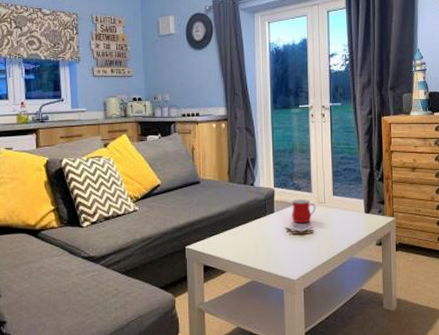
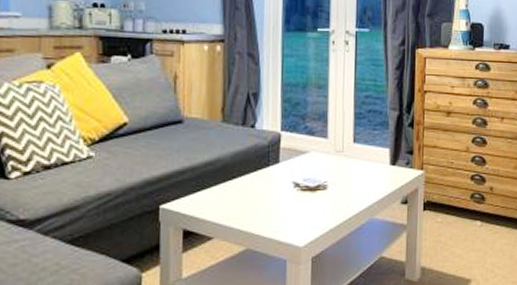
mug: present [292,199,316,224] -> none [301,146,332,177]

